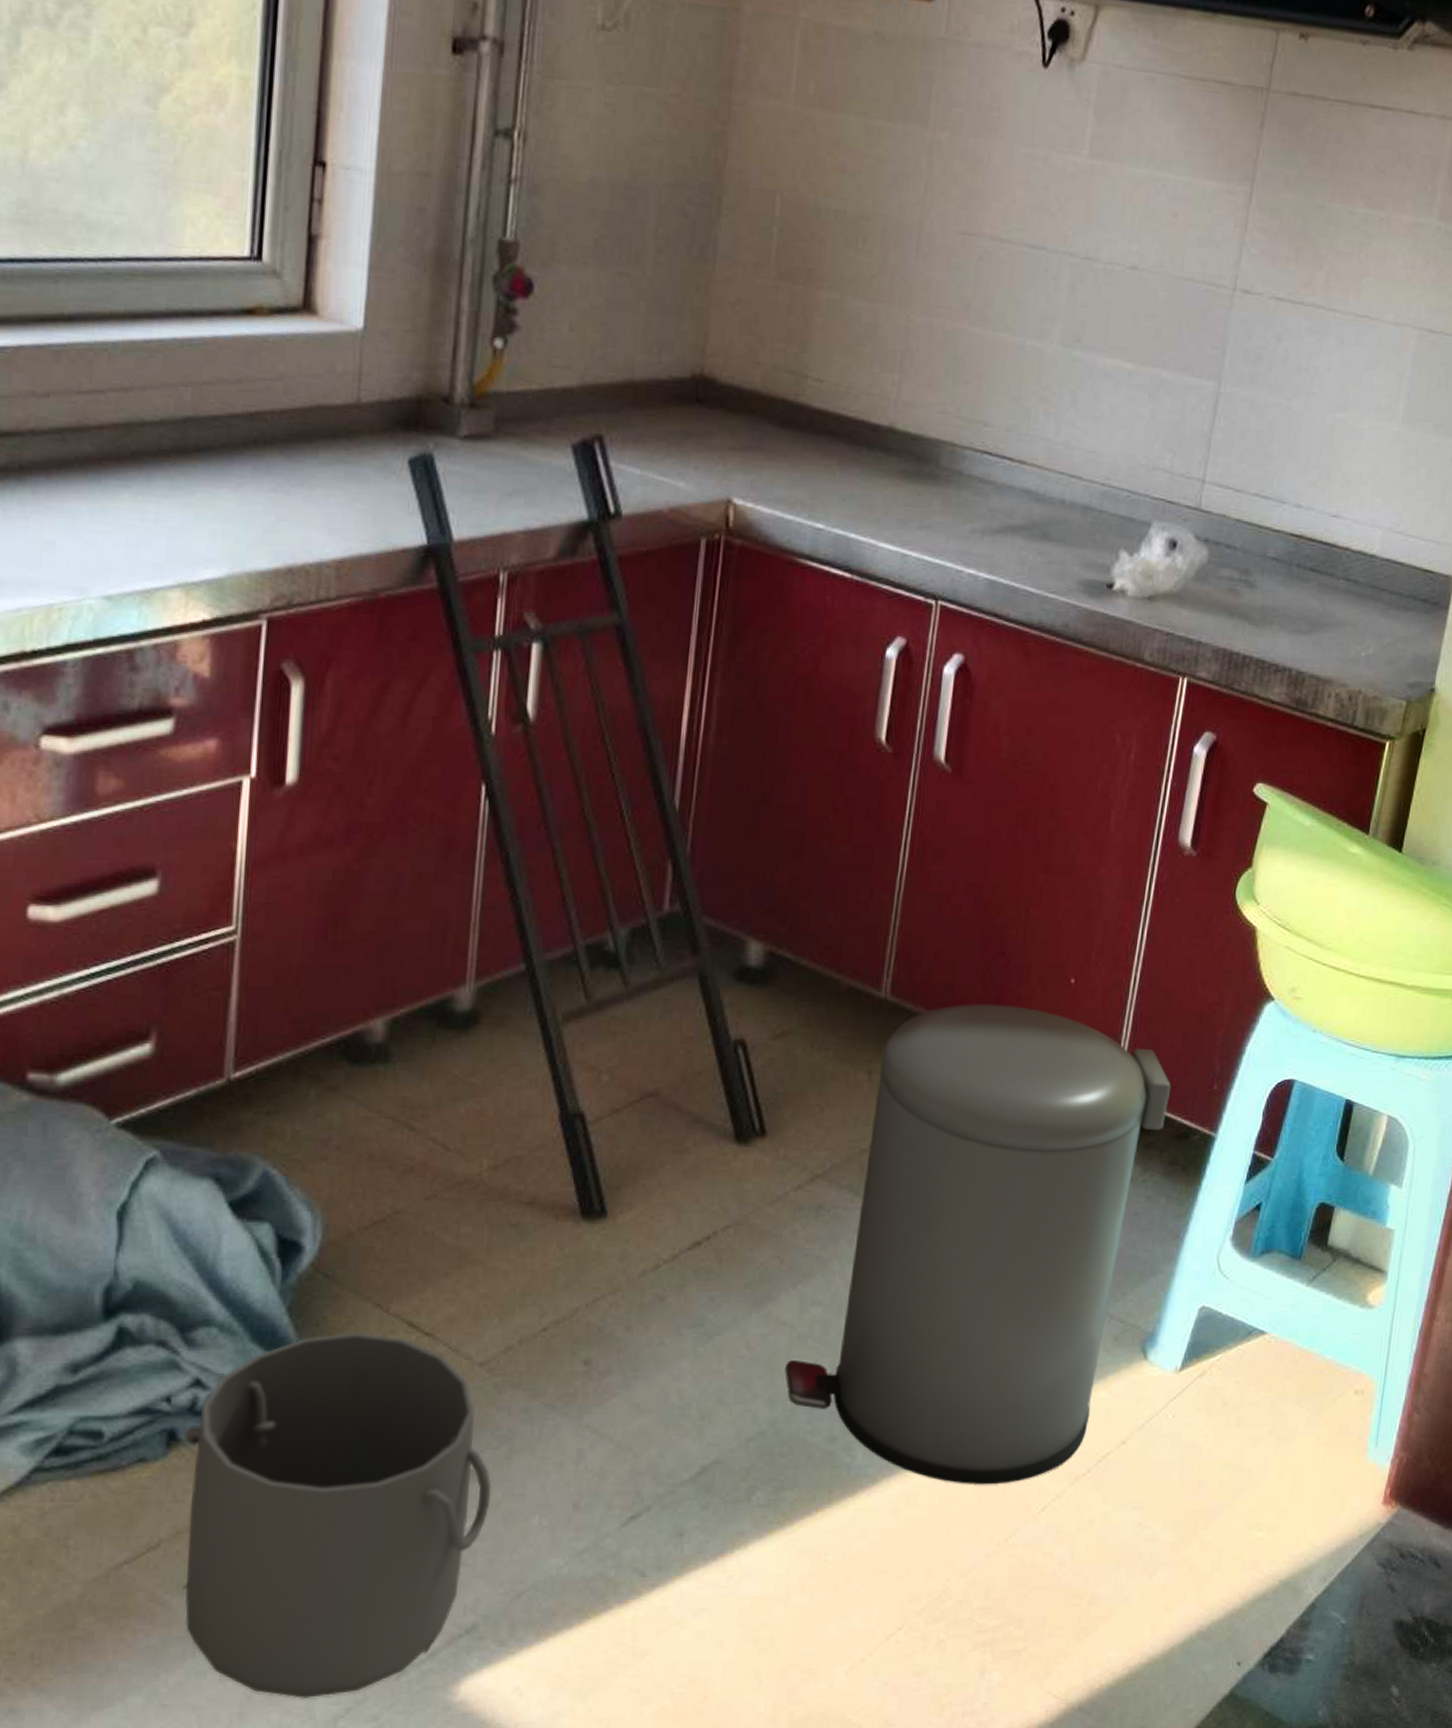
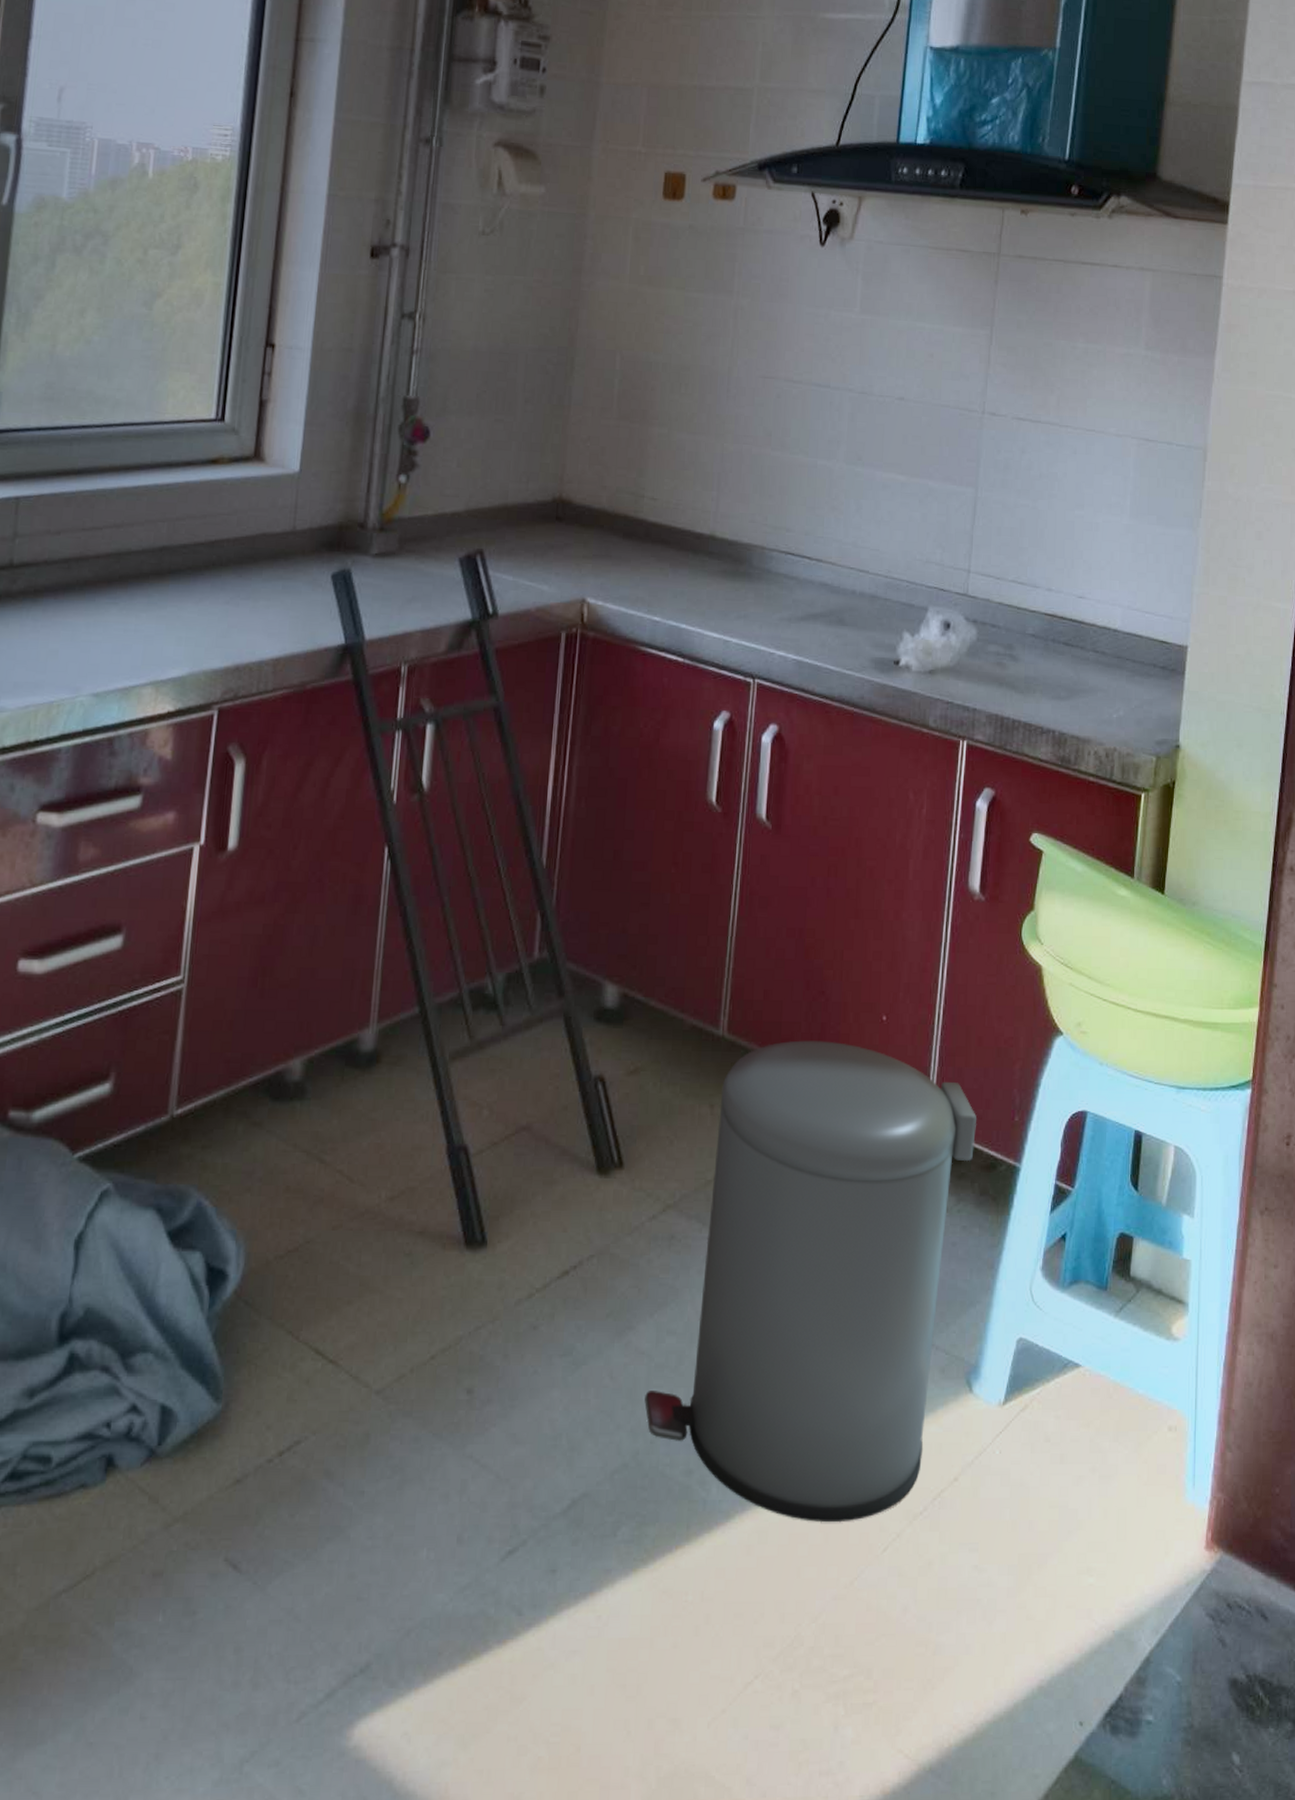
bucket: present [184,1332,492,1698] -> none [113,1359,385,1739]

